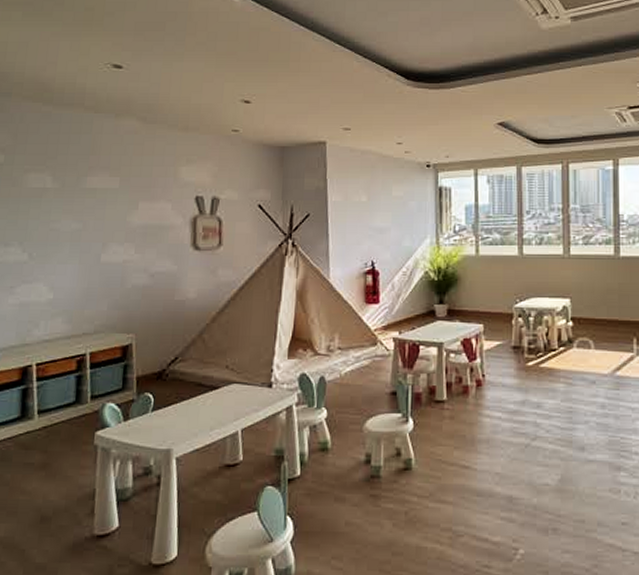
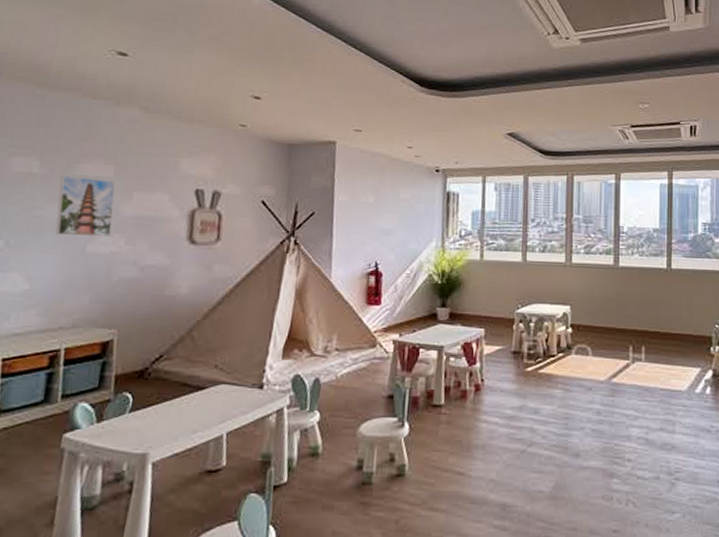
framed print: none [71,189,122,247] -> present [56,175,116,236]

